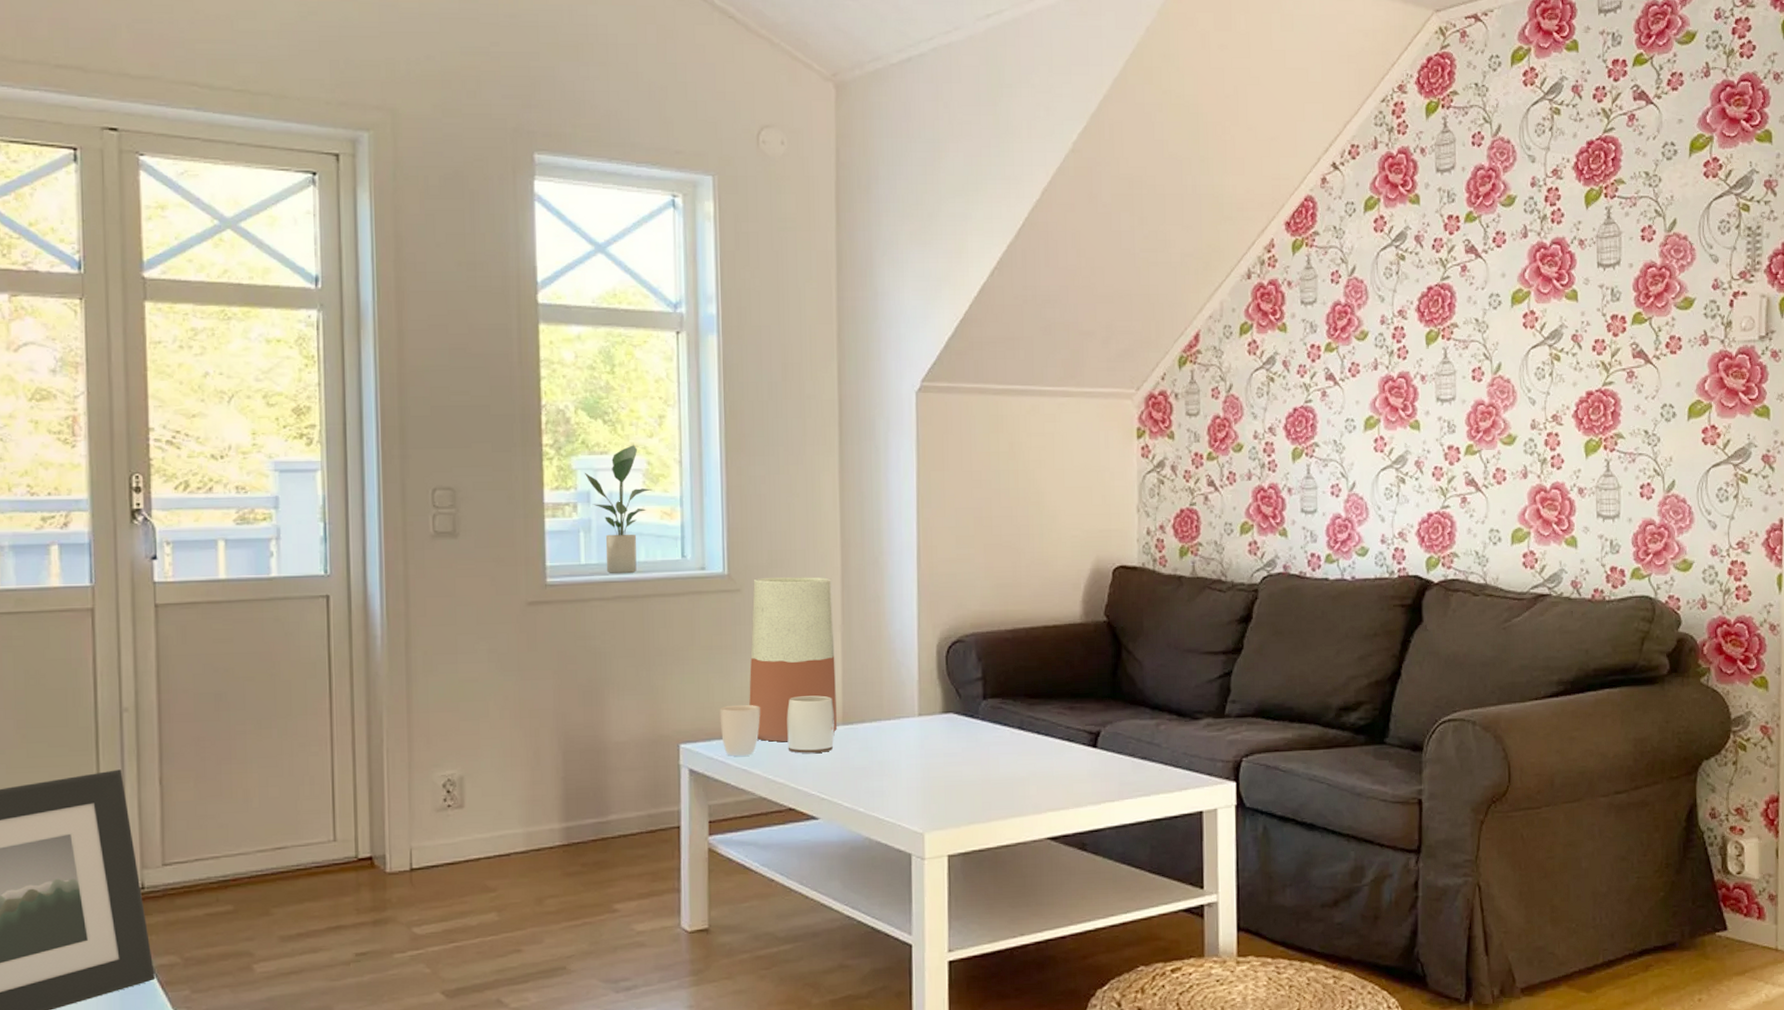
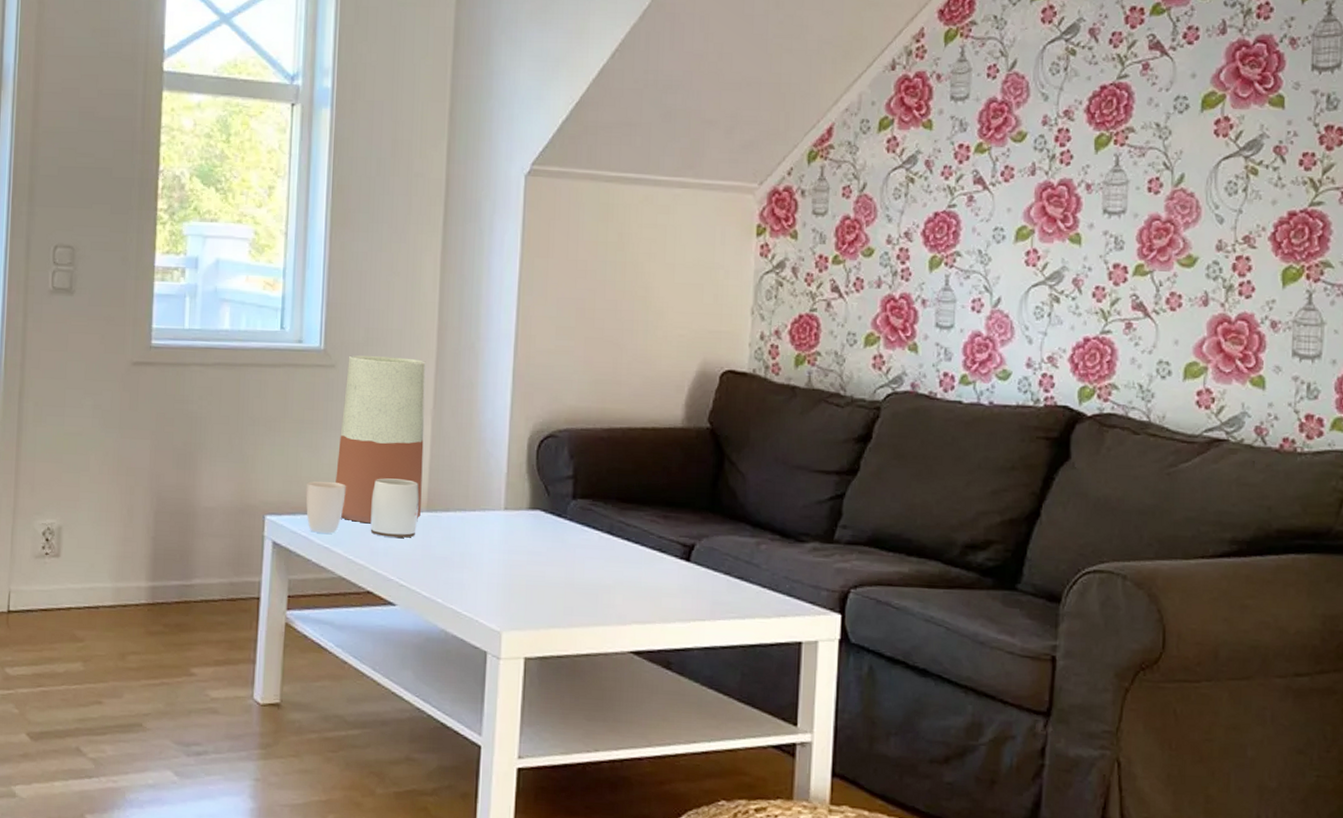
potted plant: present [584,445,653,574] -> none [194,214,258,342]

